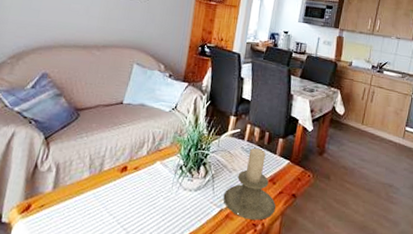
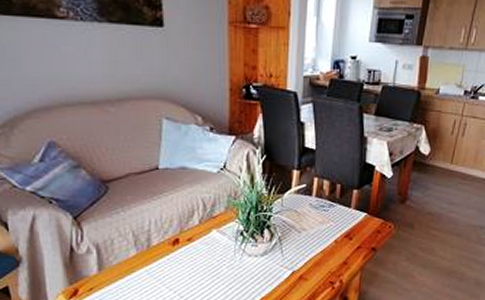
candle holder: present [223,148,276,220] -> none [294,204,355,278]

